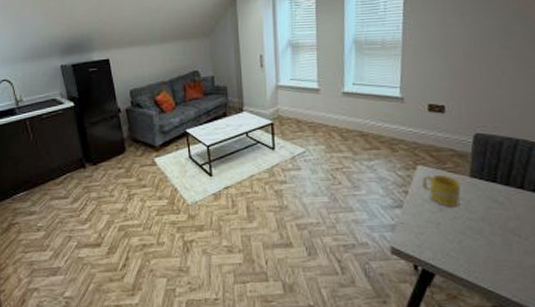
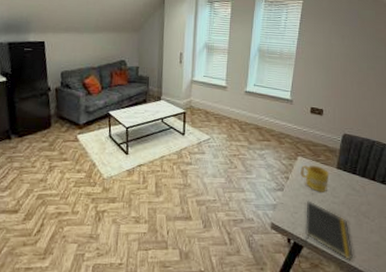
notepad: none [434,218,504,290] -> present [305,200,354,261]

